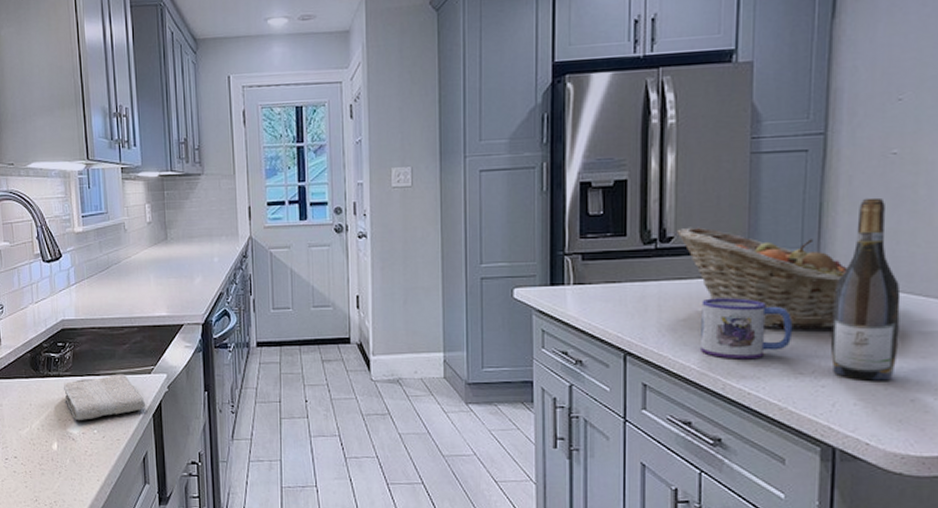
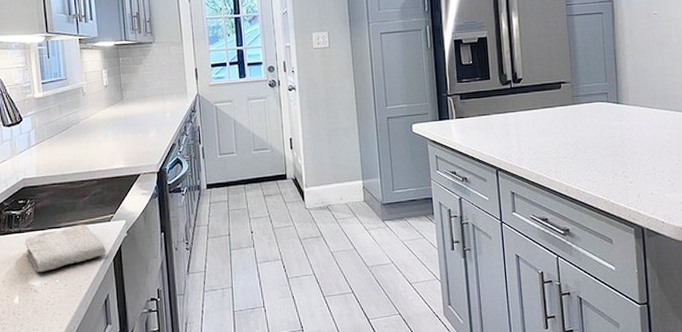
fruit basket: present [676,227,848,330] -> none [524,70,636,142]
mug: present [701,298,793,360] -> none [546,121,608,168]
wine bottle: present [830,197,901,381] -> none [630,44,674,176]

